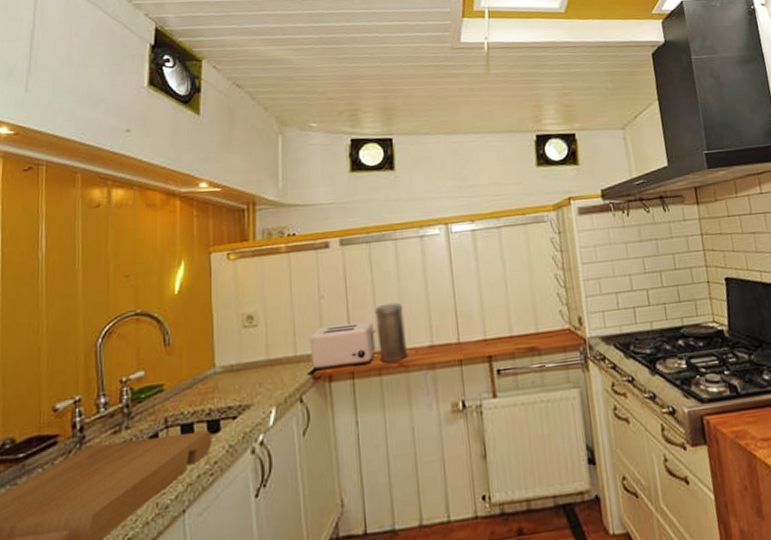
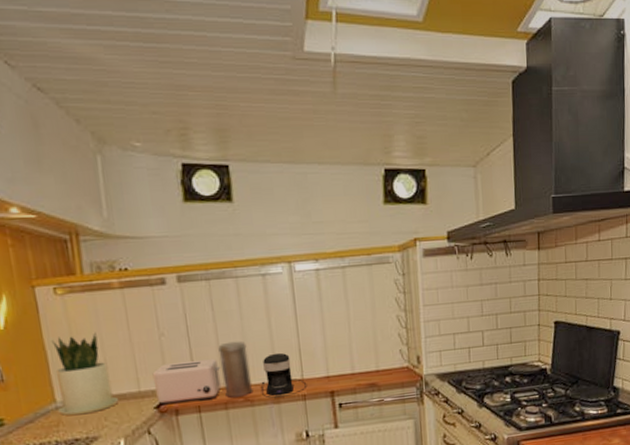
planter: none [216,295,275,382] -> present [52,332,119,416]
coffee maker: none [415,314,464,364] -> present [260,352,307,399]

